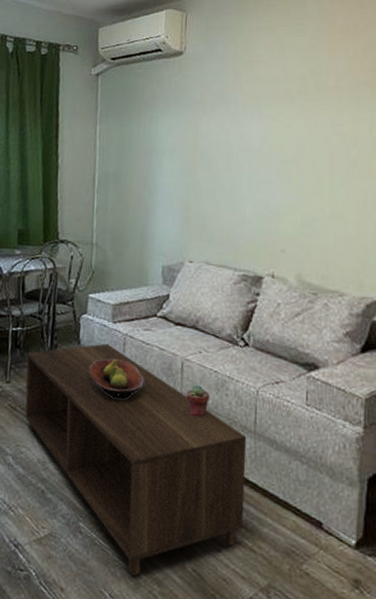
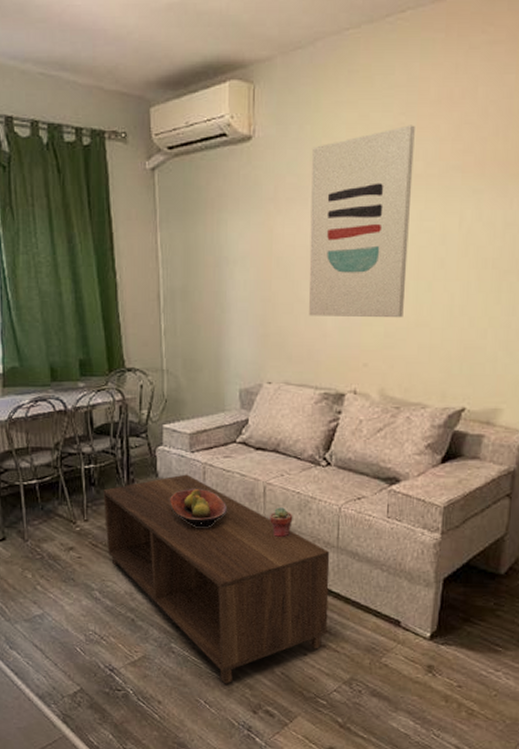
wall art: none [230,47,326,210] -> present [309,125,415,318]

